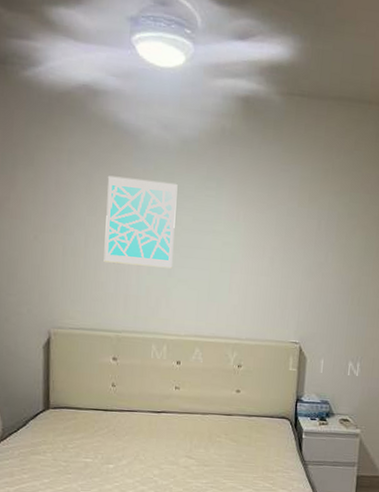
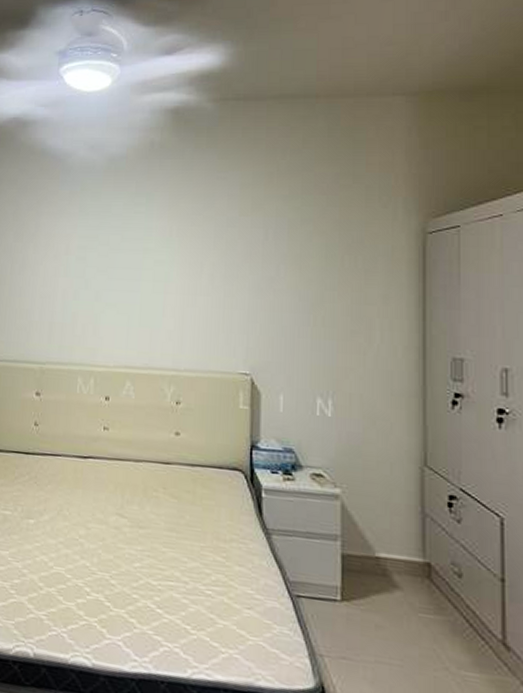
wall art: present [103,175,178,269] -> none [29,200,105,292]

